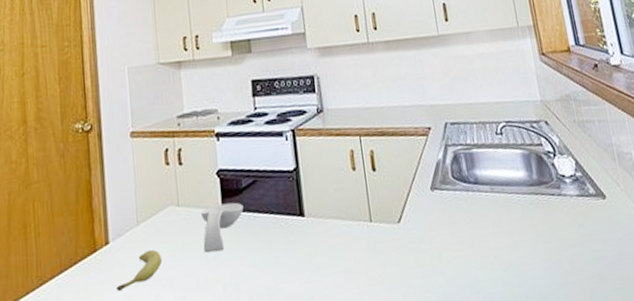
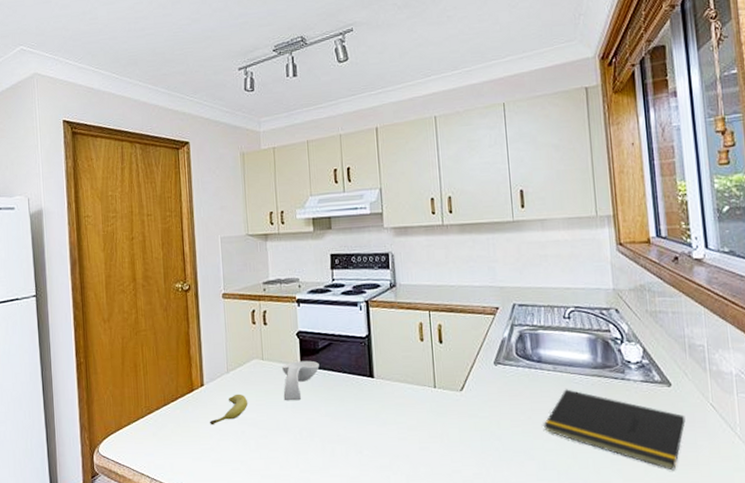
notepad: none [485,210,624,290] -> present [543,389,686,471]

